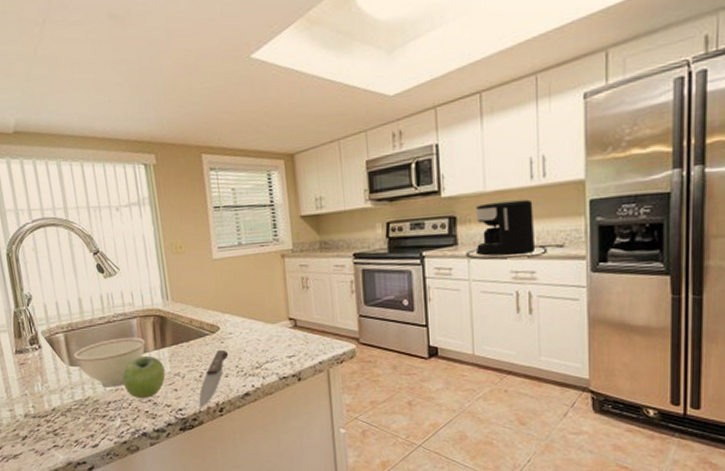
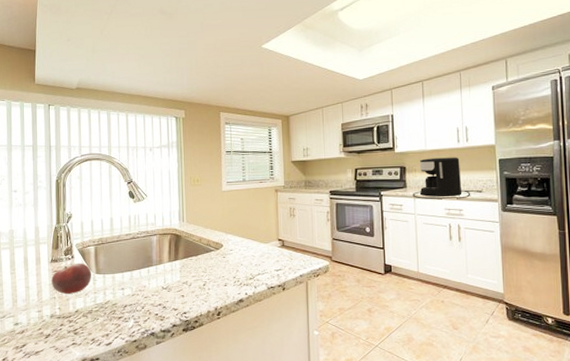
fruit: none [19,353,65,390] -> present [51,262,91,294]
bowl: present [73,337,145,387] -> none [100,251,161,293]
fruit: present [122,355,166,398] -> none [139,266,175,302]
kitchen knife: present [198,350,229,408] -> none [200,264,229,312]

